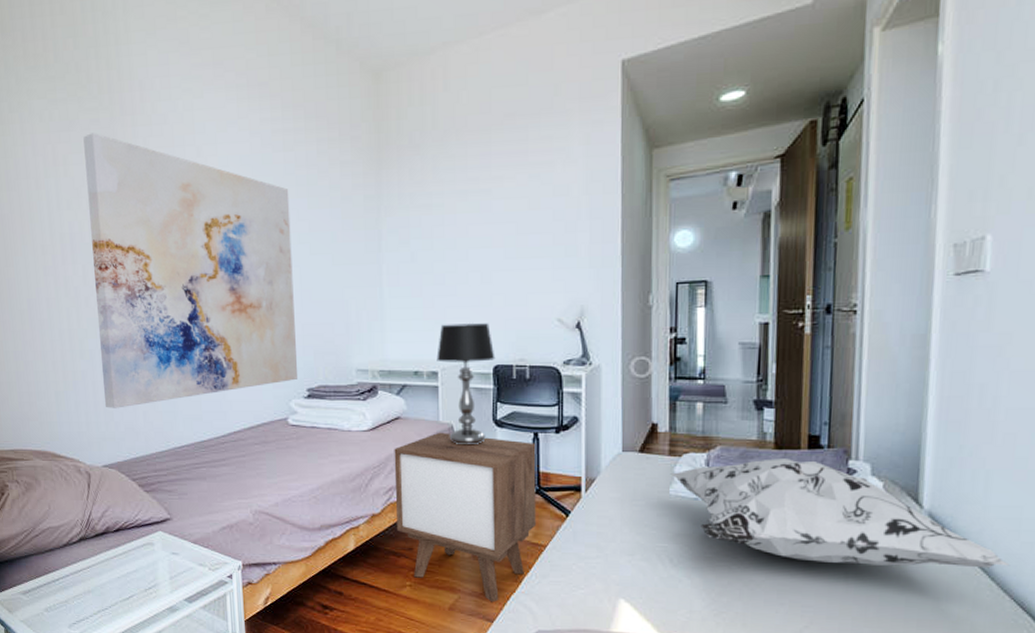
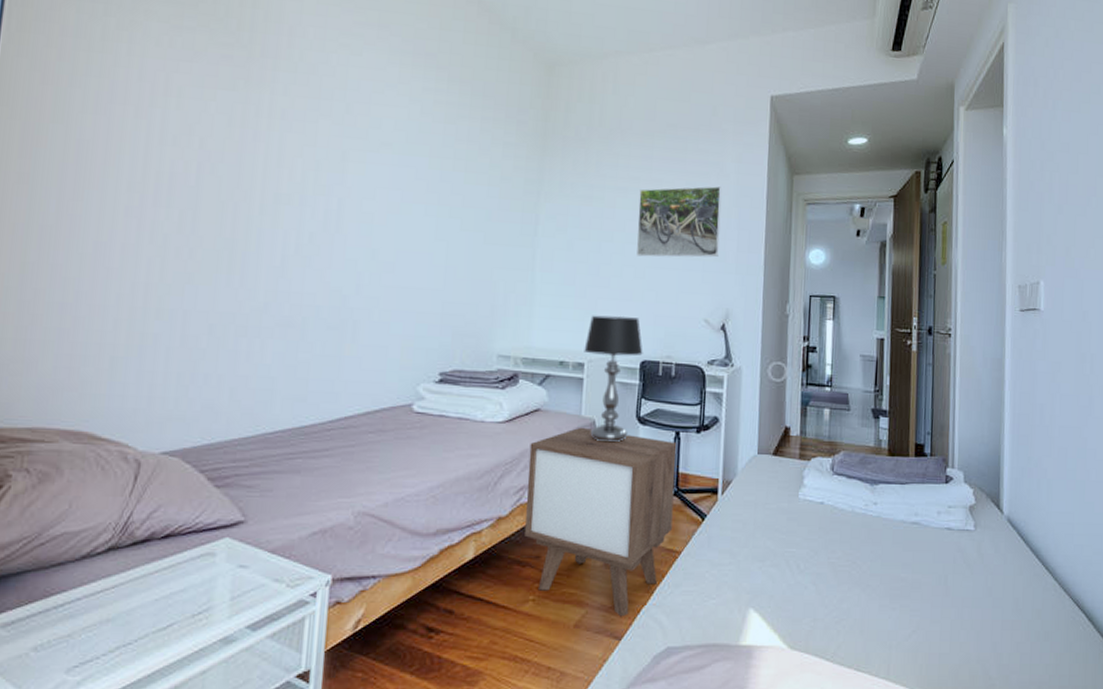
wall art: present [83,133,299,408] -> none [178,69,445,382]
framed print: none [480,175,570,261] -> present [636,186,722,258]
decorative pillow: present [670,458,1010,569] -> none [800,465,1068,570]

